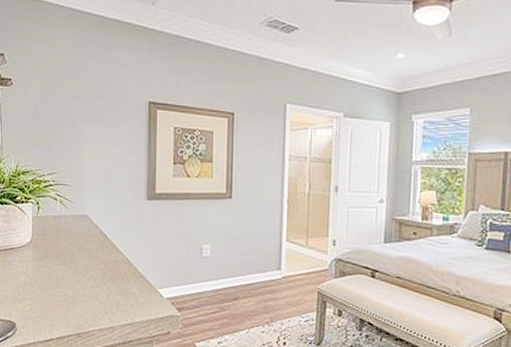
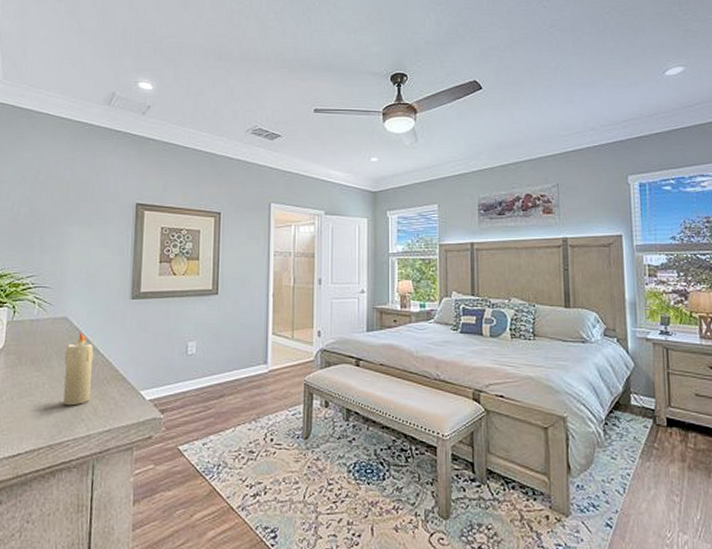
candle: none [87,230,114,299] -> present [63,332,94,406]

